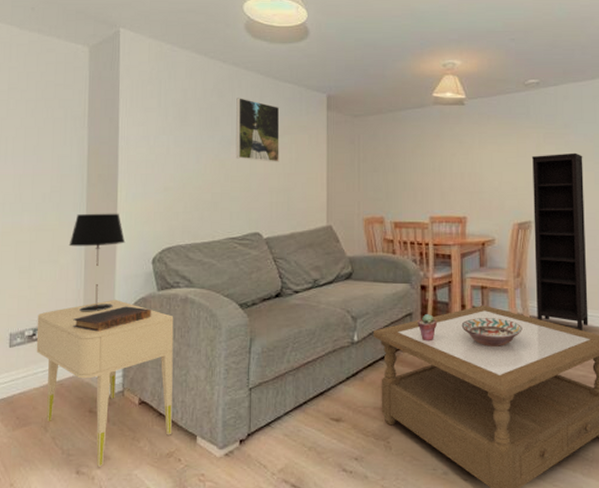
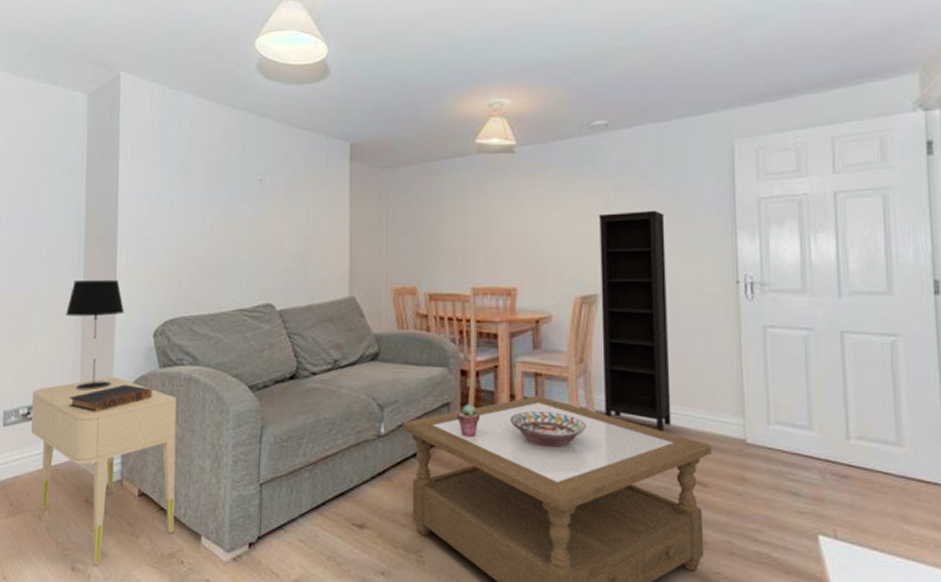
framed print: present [235,98,280,162] -> none [246,148,296,222]

